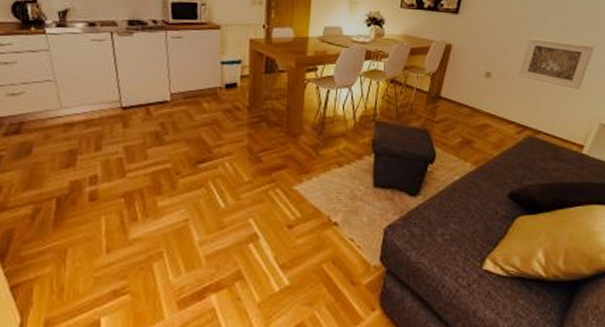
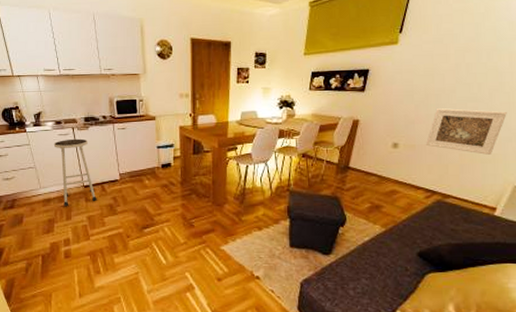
stool: none [83,46,139,132] -> present [53,138,97,206]

